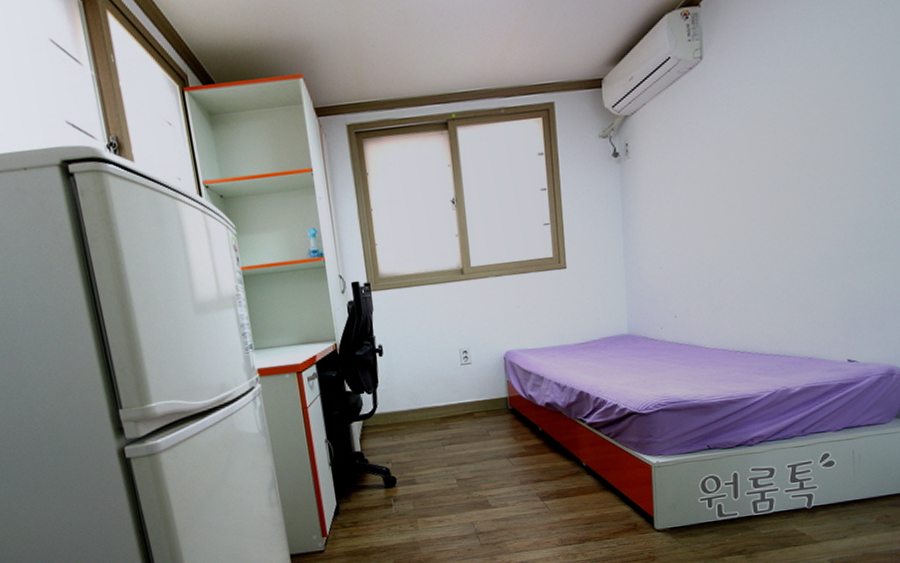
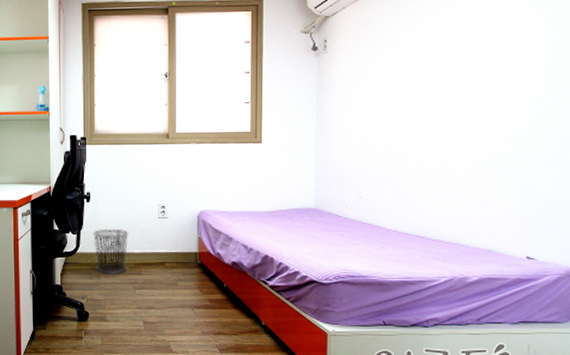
waste bin: none [390,381,432,434] -> present [93,228,129,275]

